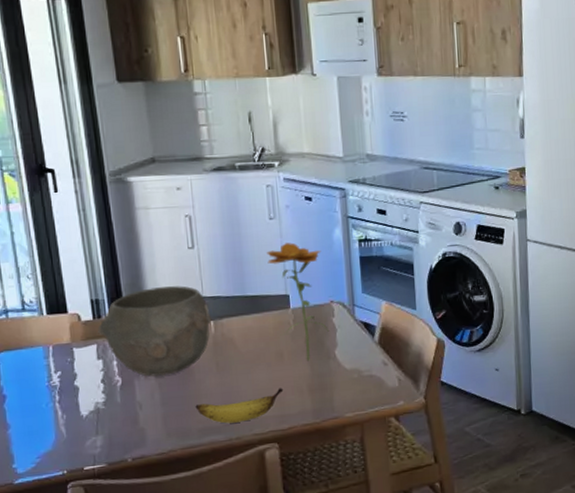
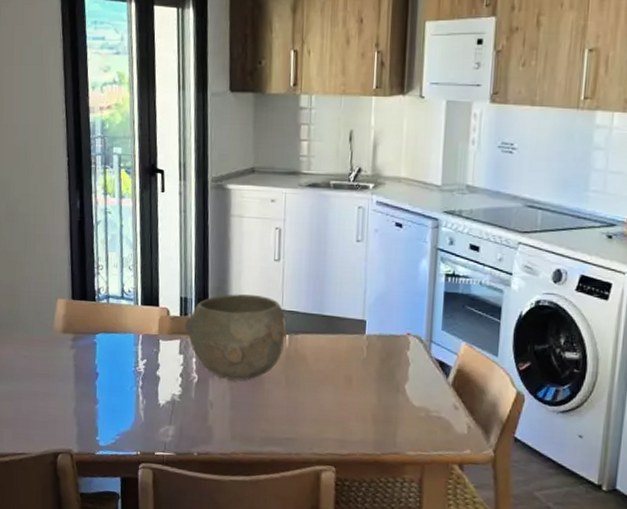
banana: present [195,388,284,424] -> none [261,412,348,439]
flower: present [267,243,329,361] -> none [349,267,405,391]

